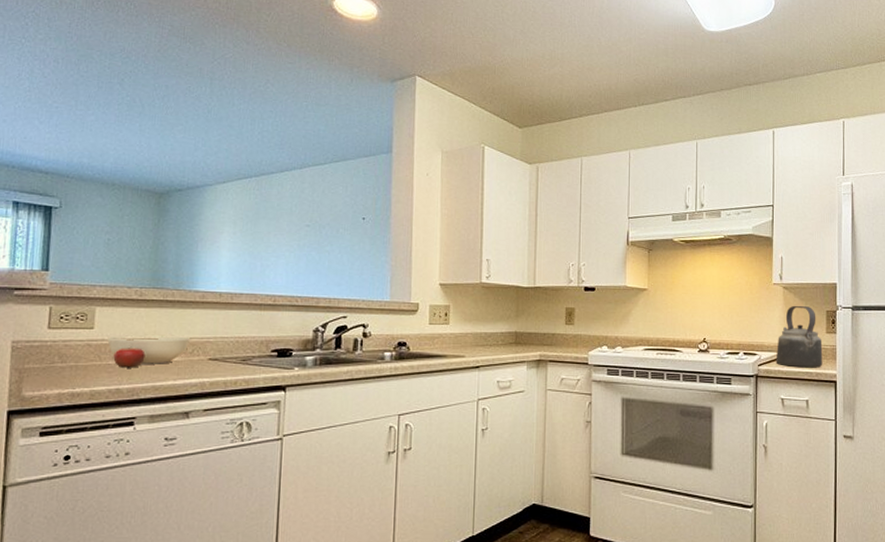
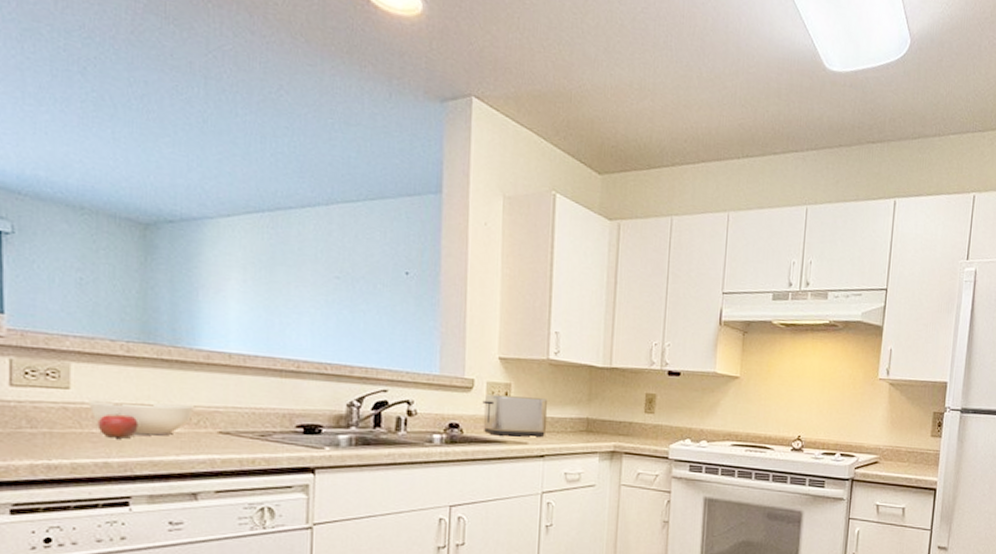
toaster: none [426,316,481,351] -> present [482,394,547,437]
kettle: present [775,305,823,368] -> none [874,404,926,474]

